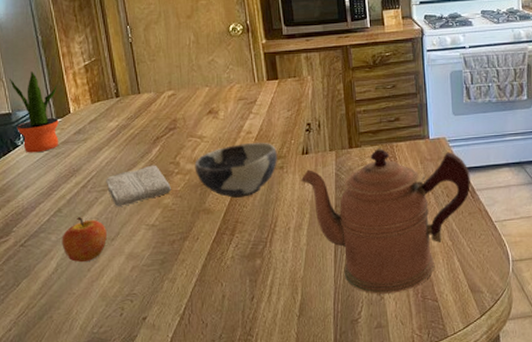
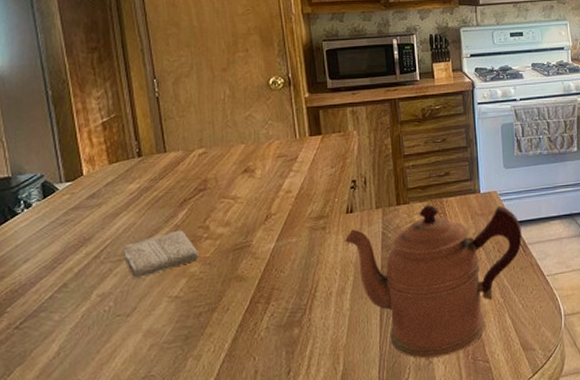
potted plant: present [8,71,59,153] -> none [9,130,69,222]
apple: present [62,217,107,263] -> none [66,291,121,344]
bowl: present [194,142,277,198] -> none [226,201,319,263]

